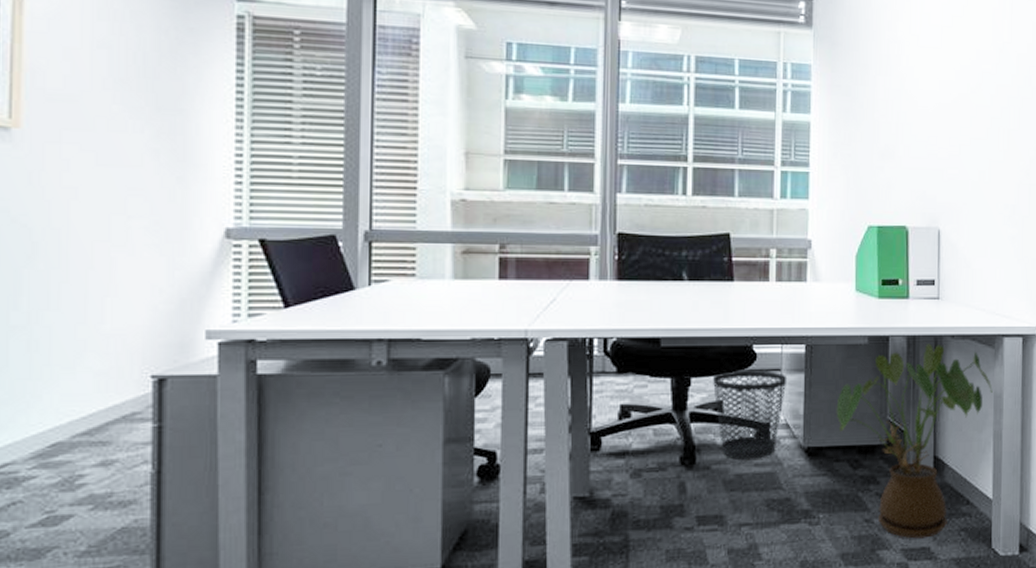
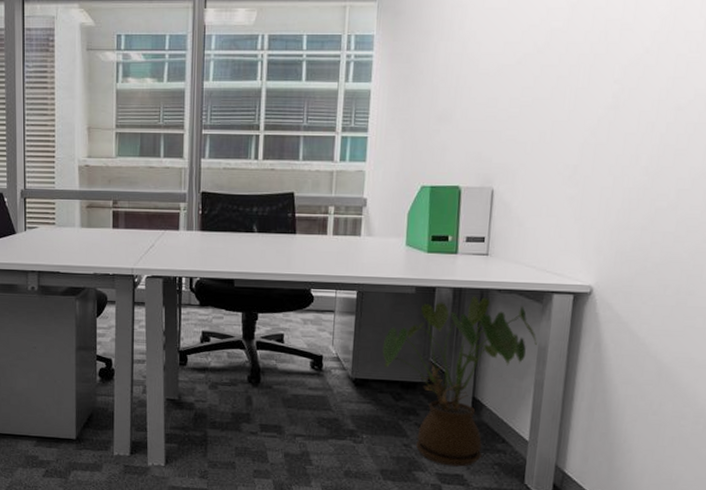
wastebasket: present [713,370,788,460] -> none [276,309,340,384]

